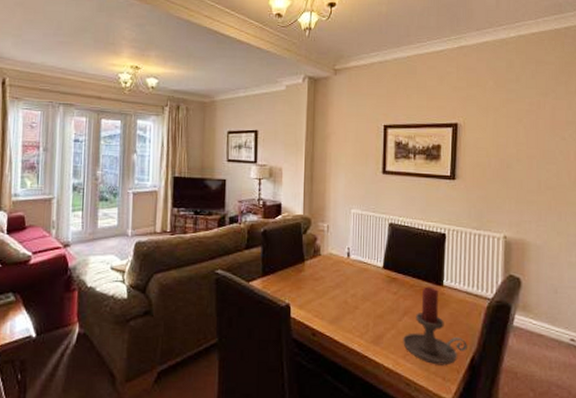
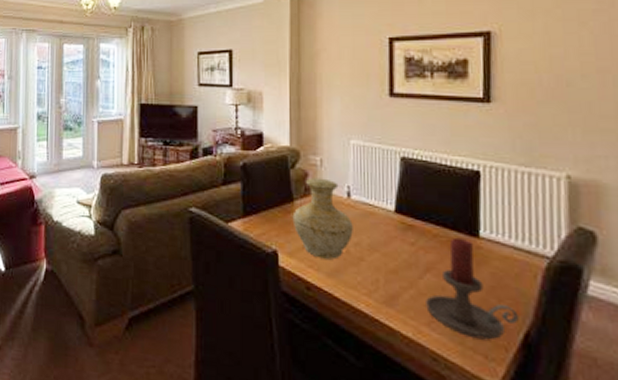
vase: none [303,241,351,309] -> present [292,178,353,260]

